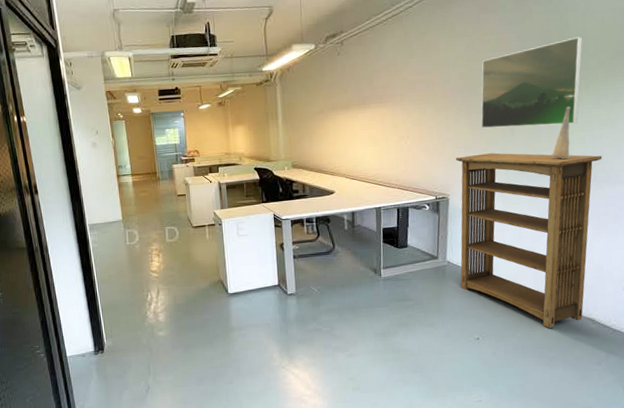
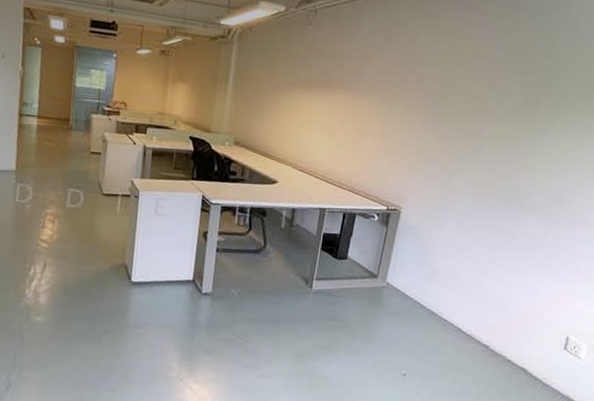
bookshelf: present [456,153,602,329] -> none [396,167,564,374]
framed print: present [481,37,583,128] -> none [448,60,566,153]
decorative vase: present [552,106,570,160] -> none [514,133,542,190]

